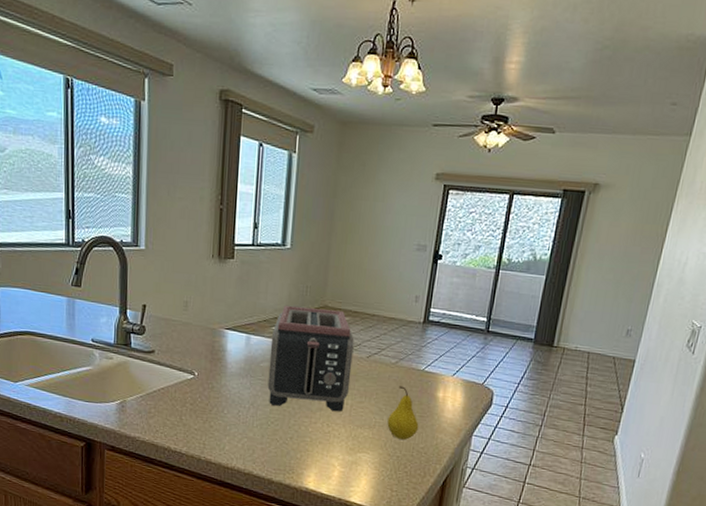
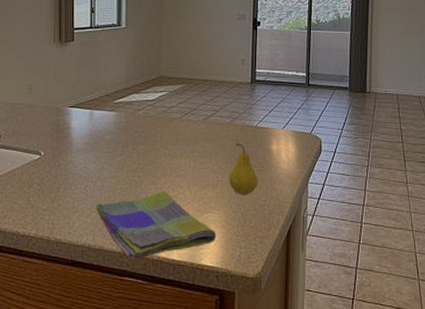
dish towel: none [247,425,368,488] -> present [96,191,216,259]
toaster: present [267,305,354,412] -> none [113,79,191,176]

